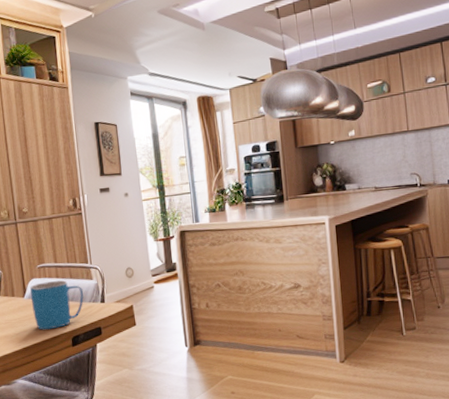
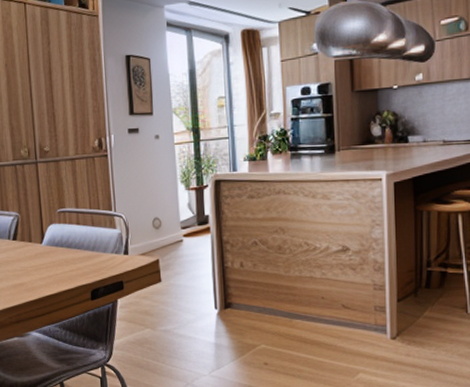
mug: present [30,280,84,330] -> none [49,227,106,280]

